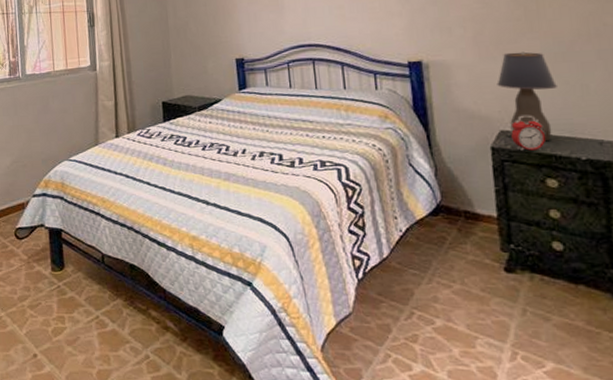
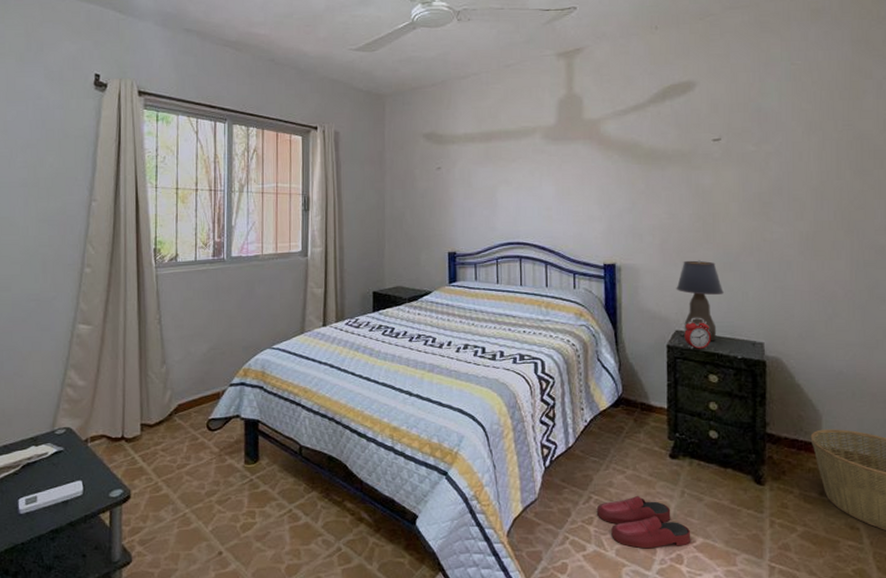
slippers: none [421,312,540,372] -> present [596,495,691,549]

